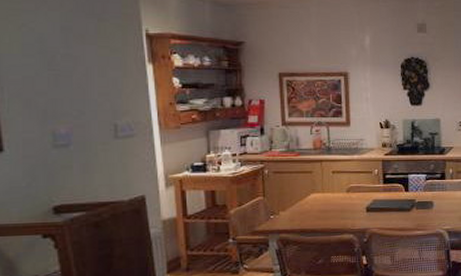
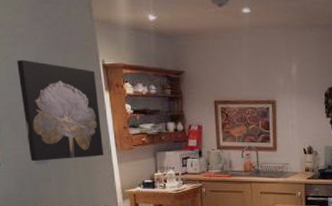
wall art: none [36,27,143,146] -> present [17,59,103,162]

